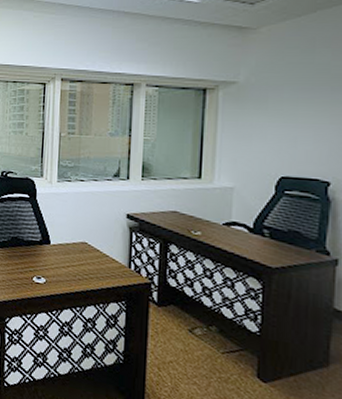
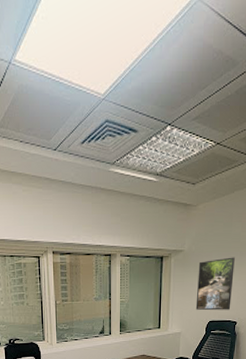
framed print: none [257,93,322,165] -> present [195,257,235,311]

